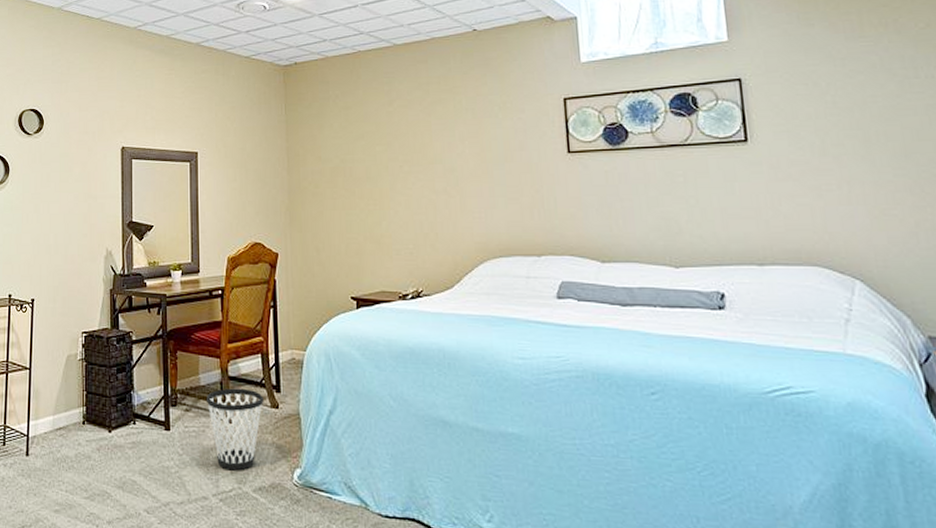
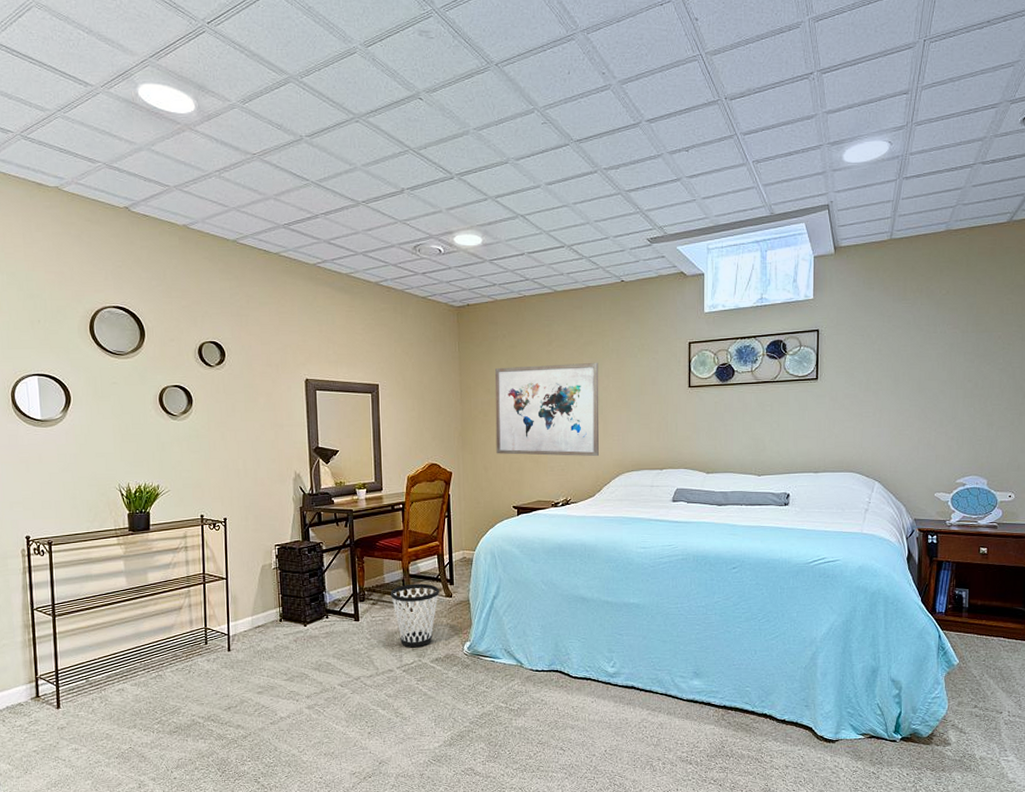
wall art: none [327,124,456,238] -> present [495,362,599,457]

